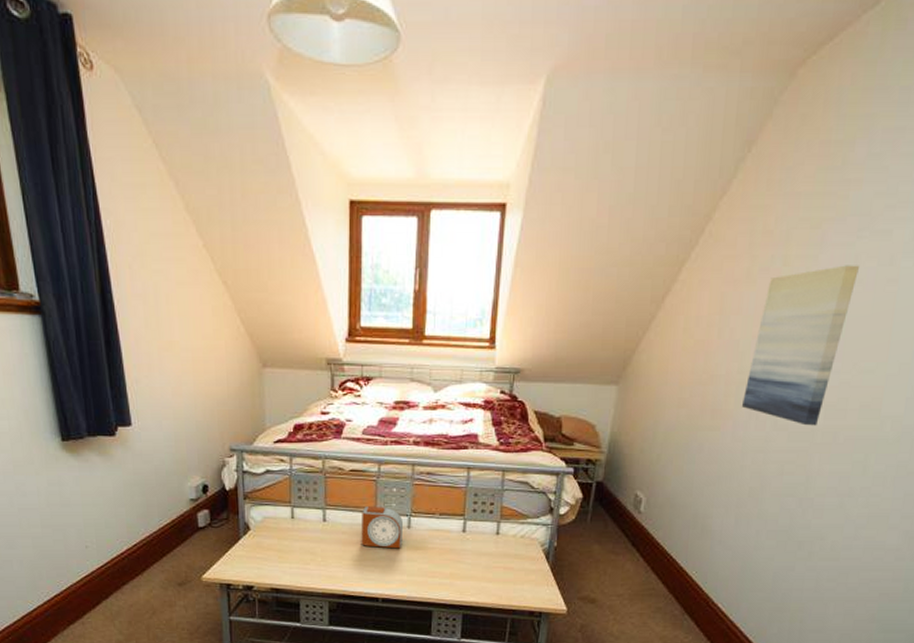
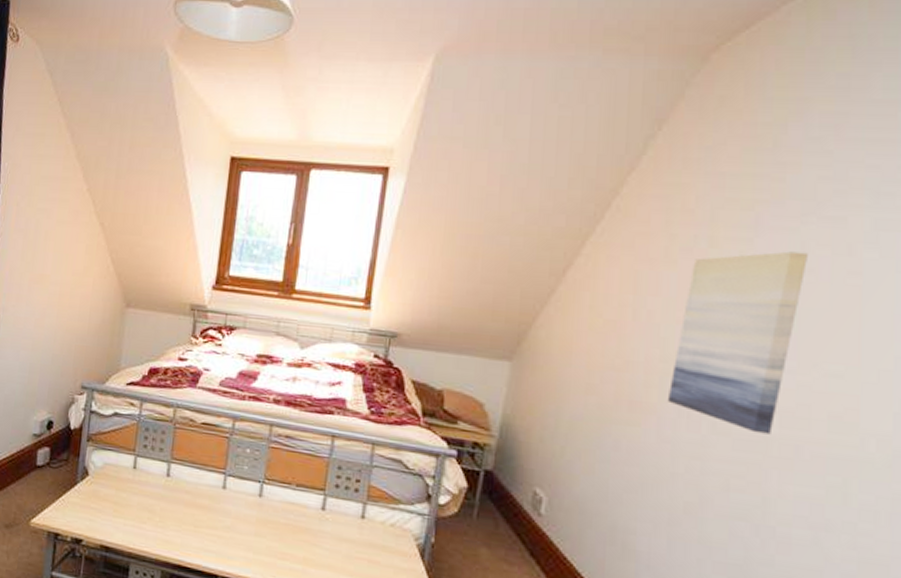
alarm clock: present [361,507,404,549] -> none [205,465,255,520]

